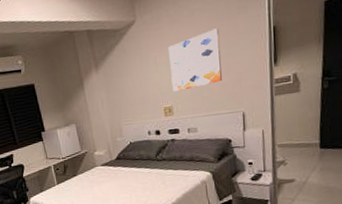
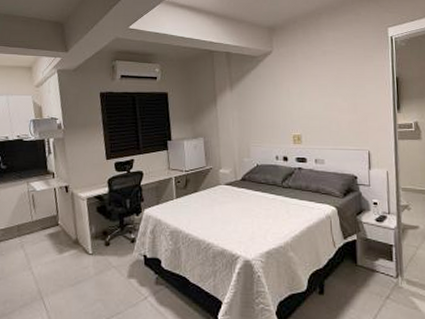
wall art: present [167,28,223,92] -> none [300,70,350,122]

